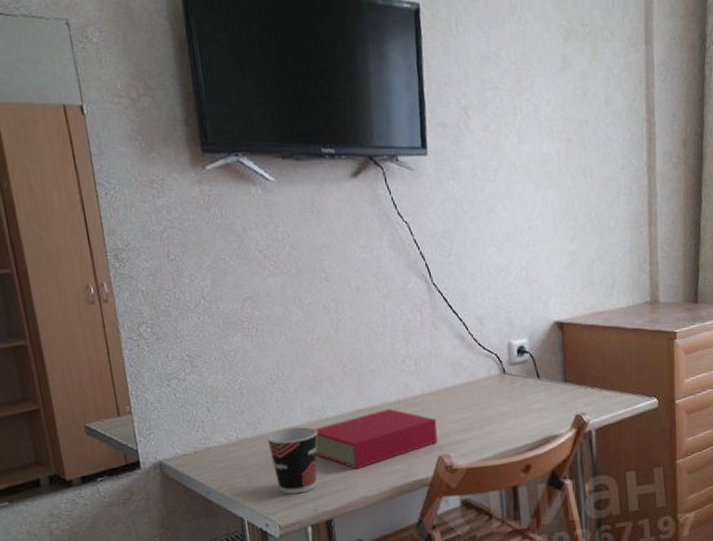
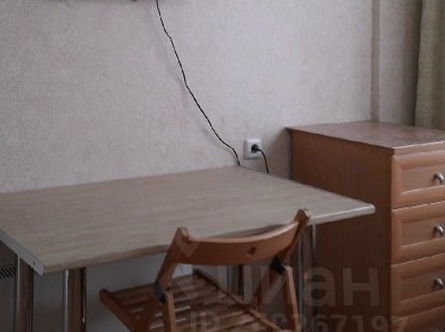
cup: present [266,426,318,494] -> none [44,187,84,242]
book: present [315,408,438,470] -> none [79,182,179,229]

